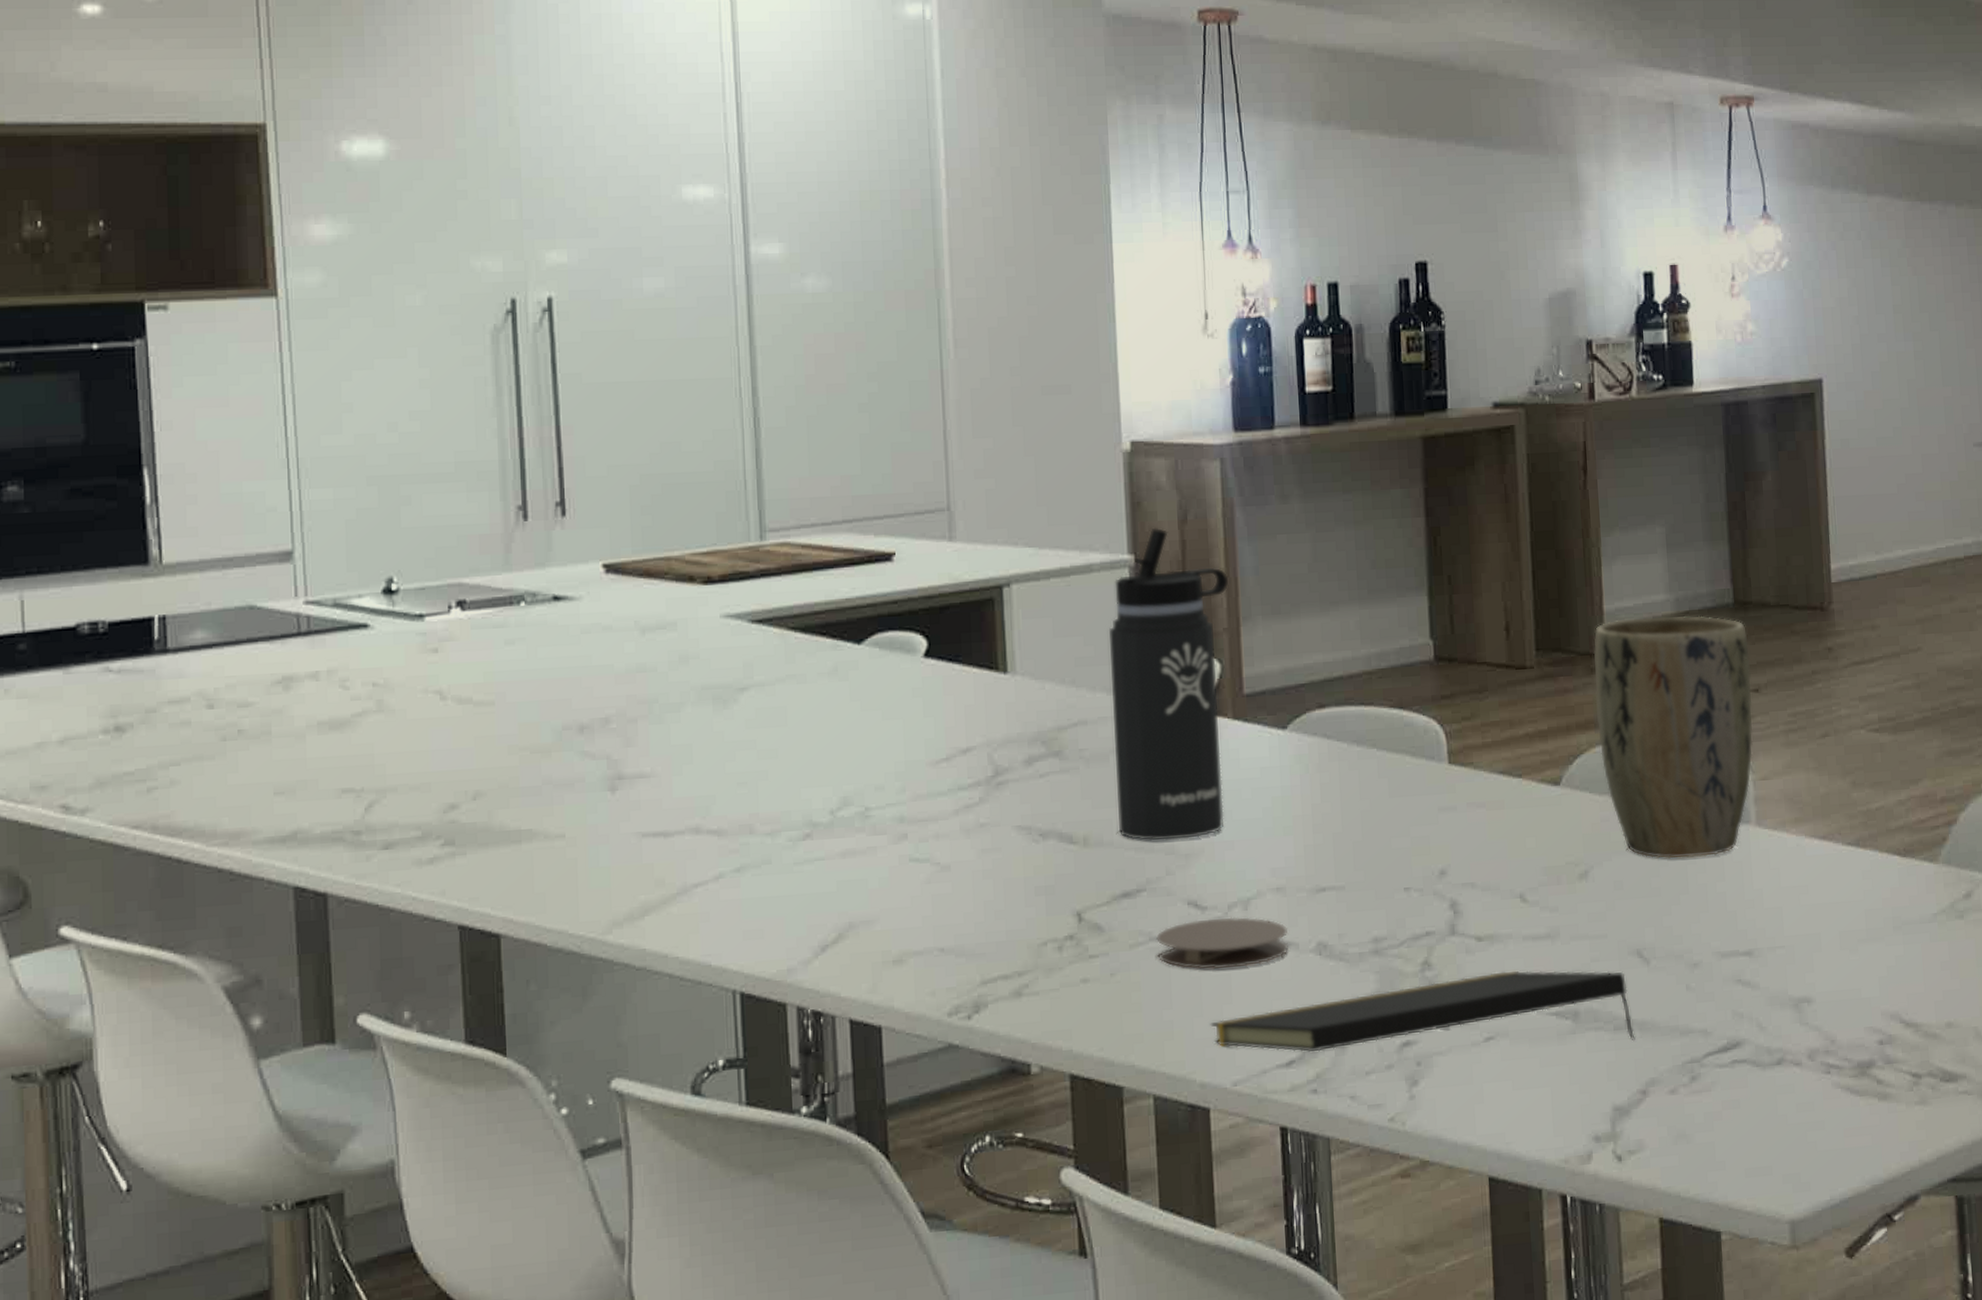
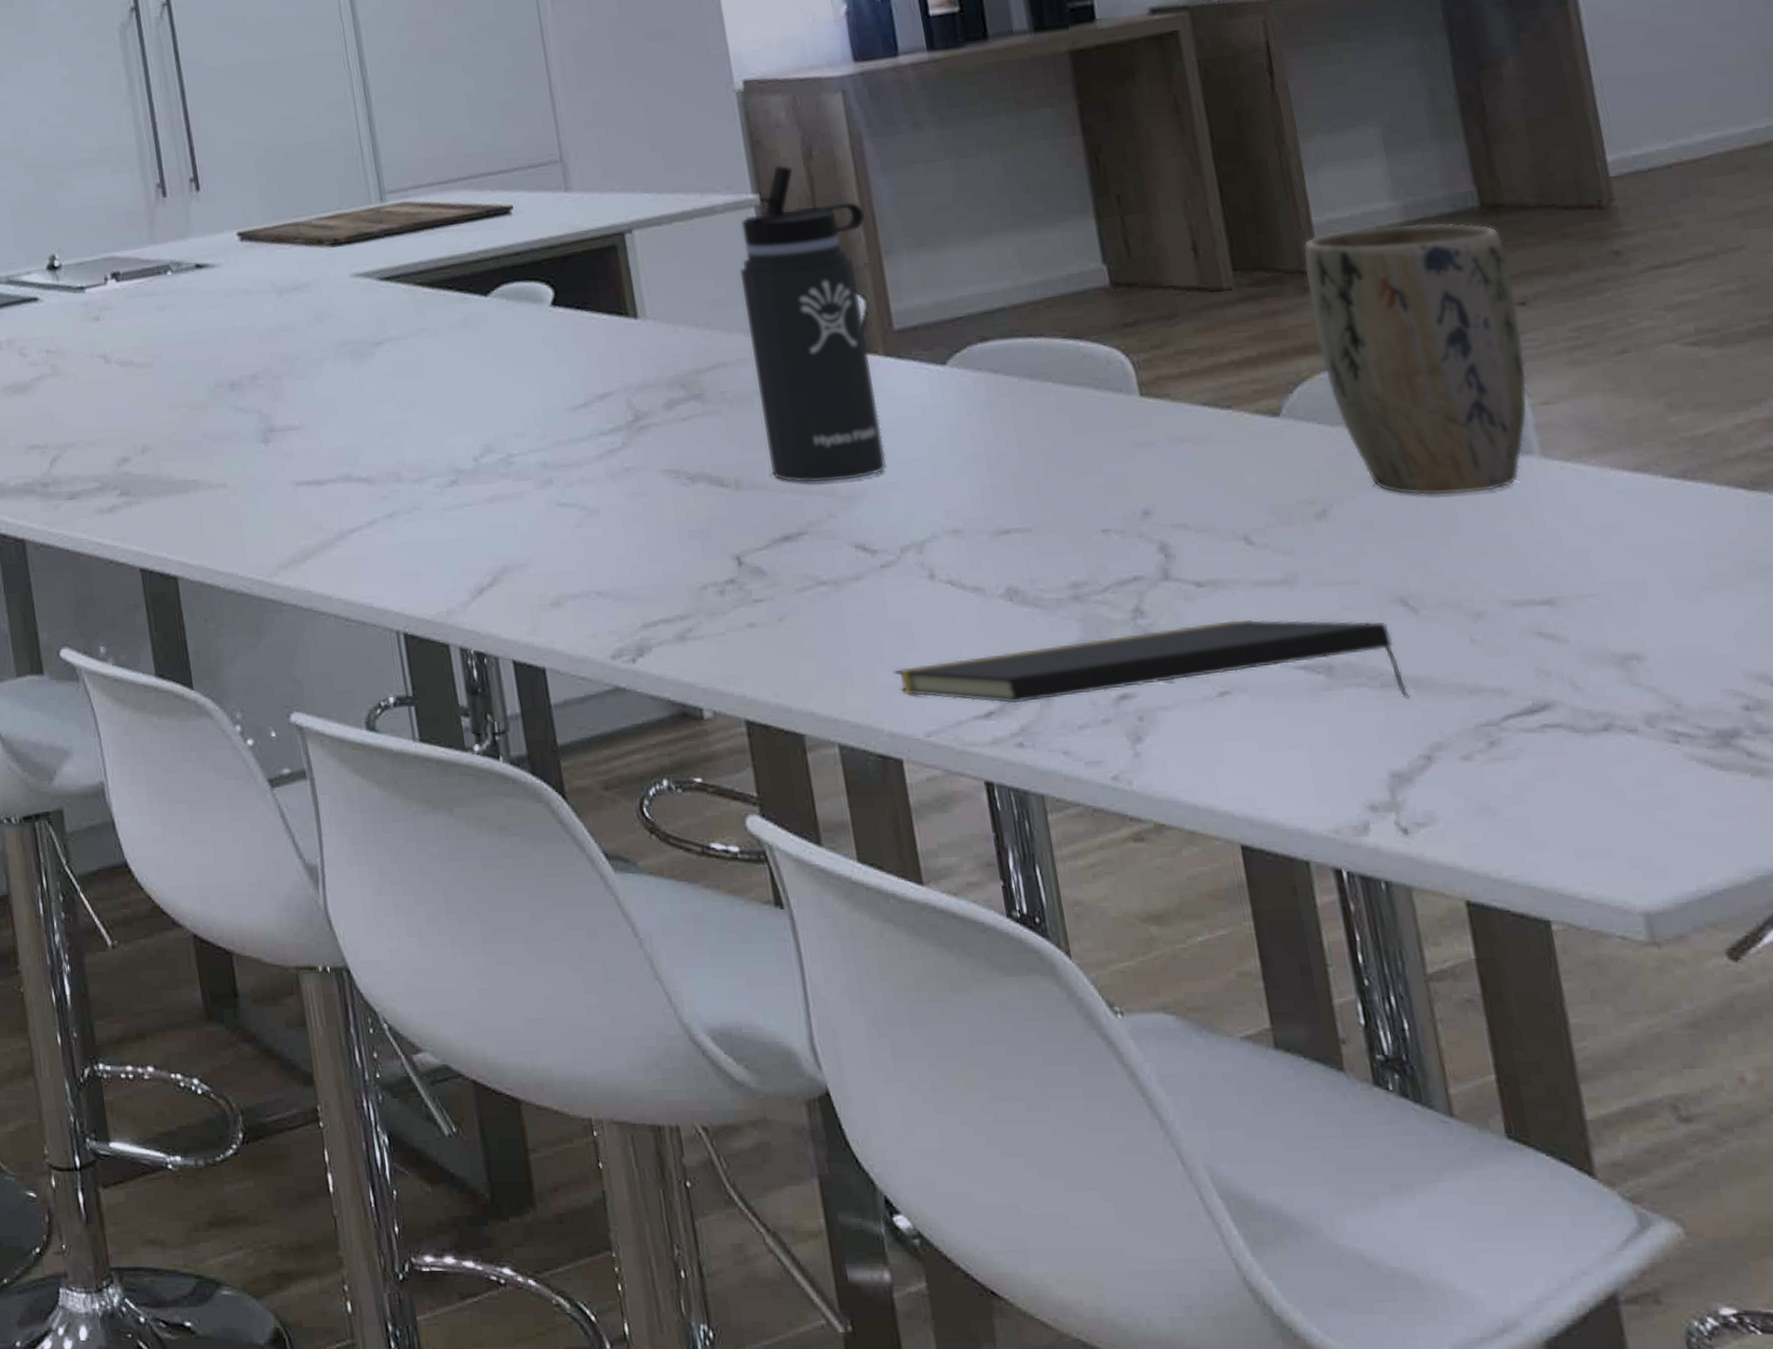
coaster: present [1155,917,1289,970] -> none [823,560,975,615]

